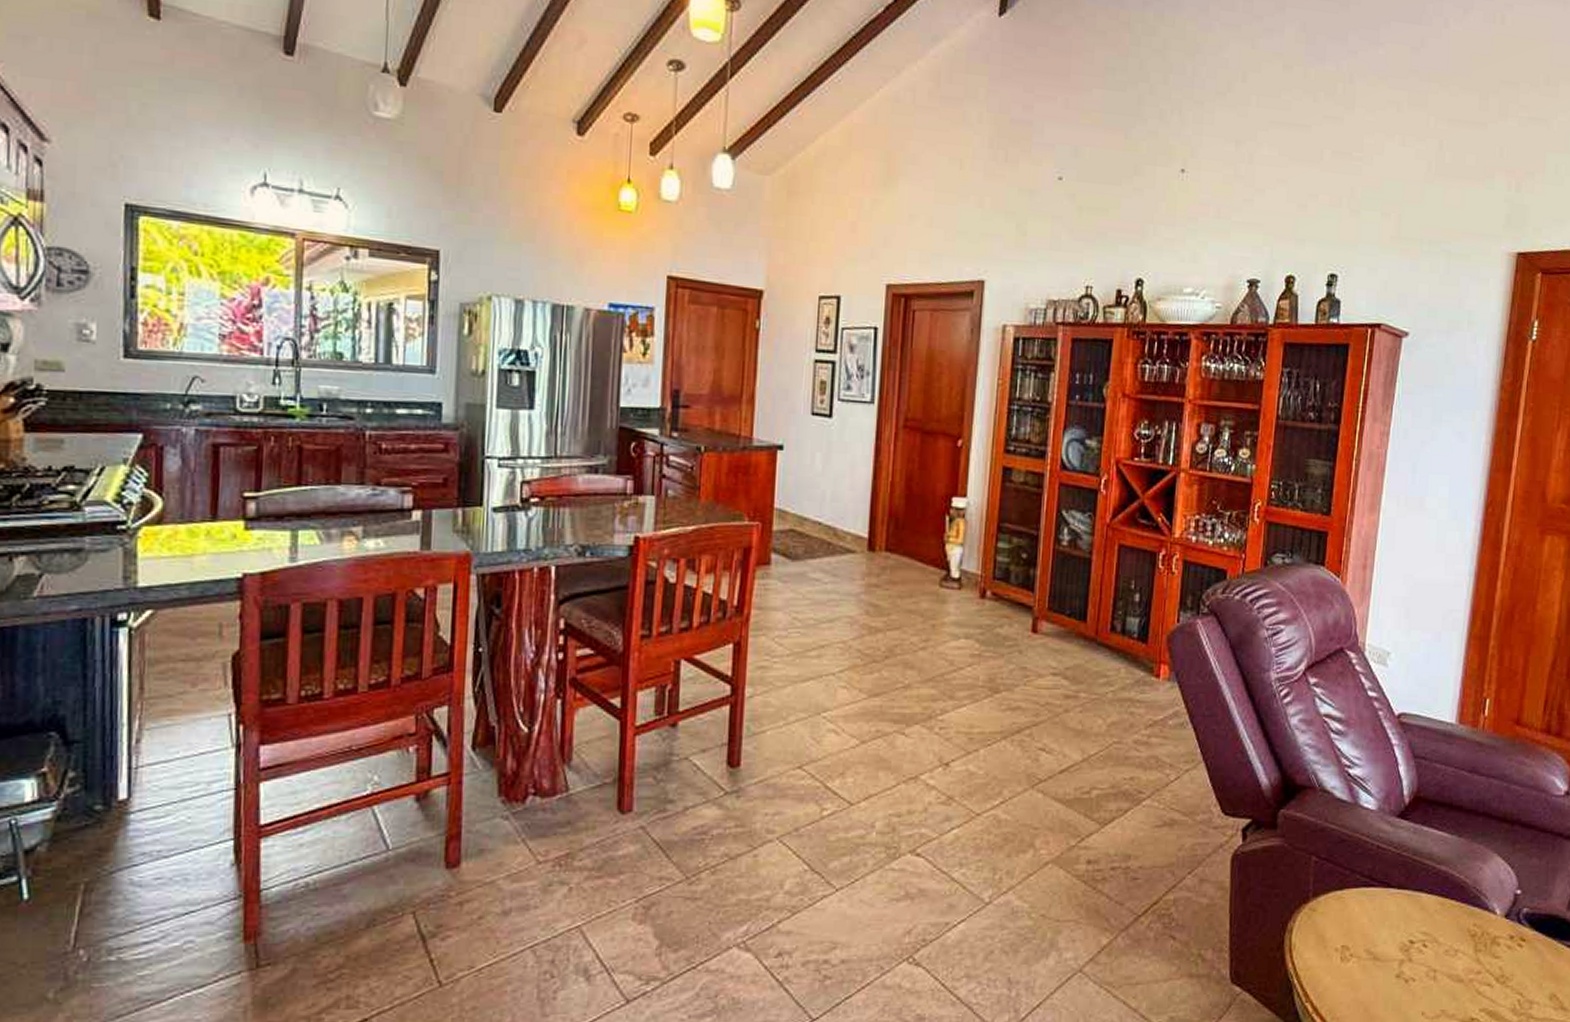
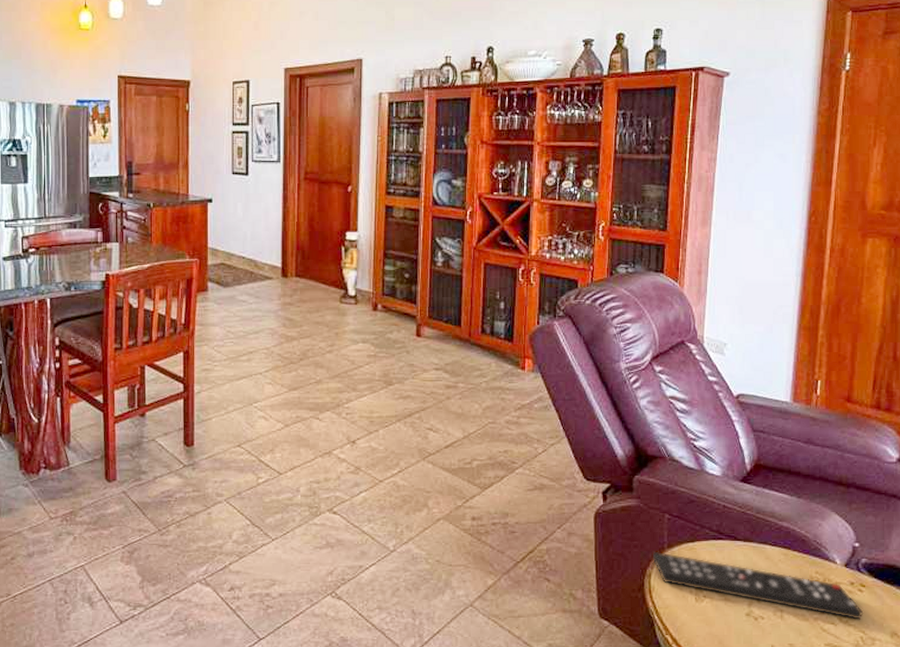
remote control: none [1294,901,1522,980] -> present [652,551,864,620]

